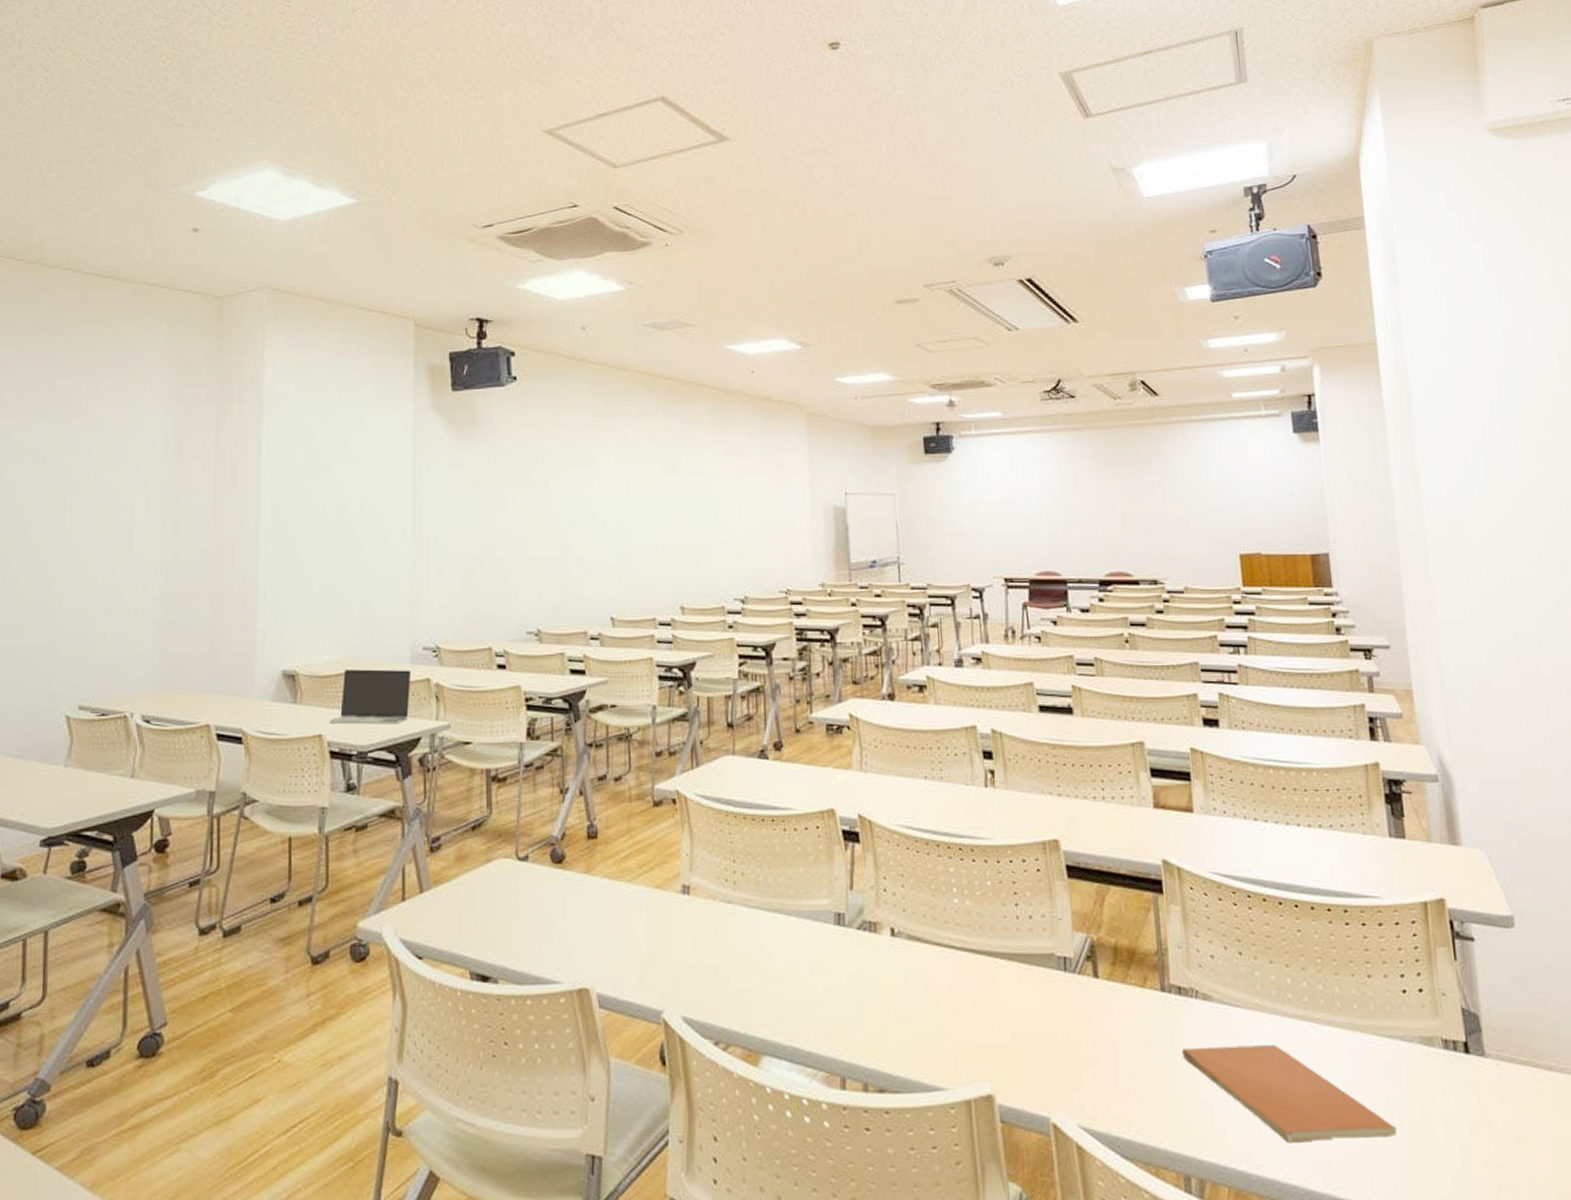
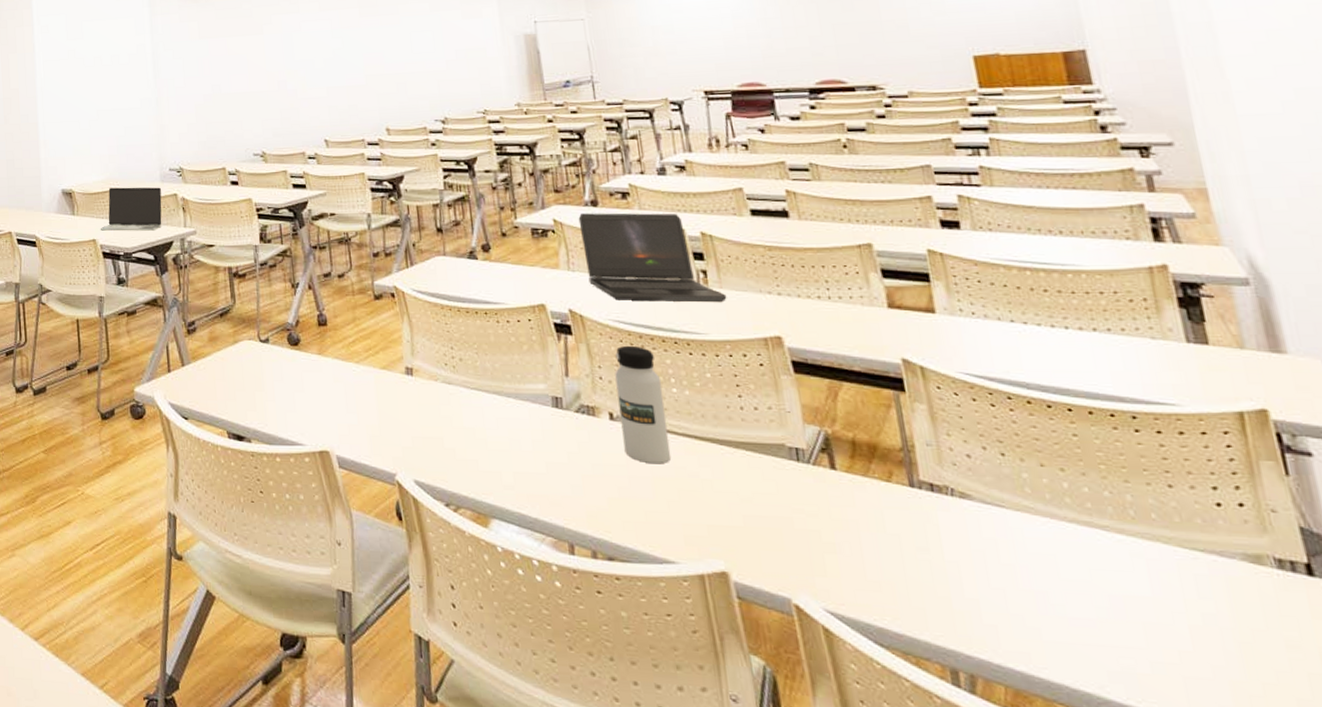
laptop computer: none [874,707,1011,805] -> present [578,213,727,303]
water bottle: none [899,853,948,983] -> present [615,345,672,464]
book: present [1182,1045,1397,1143] -> none [939,545,1220,654]

